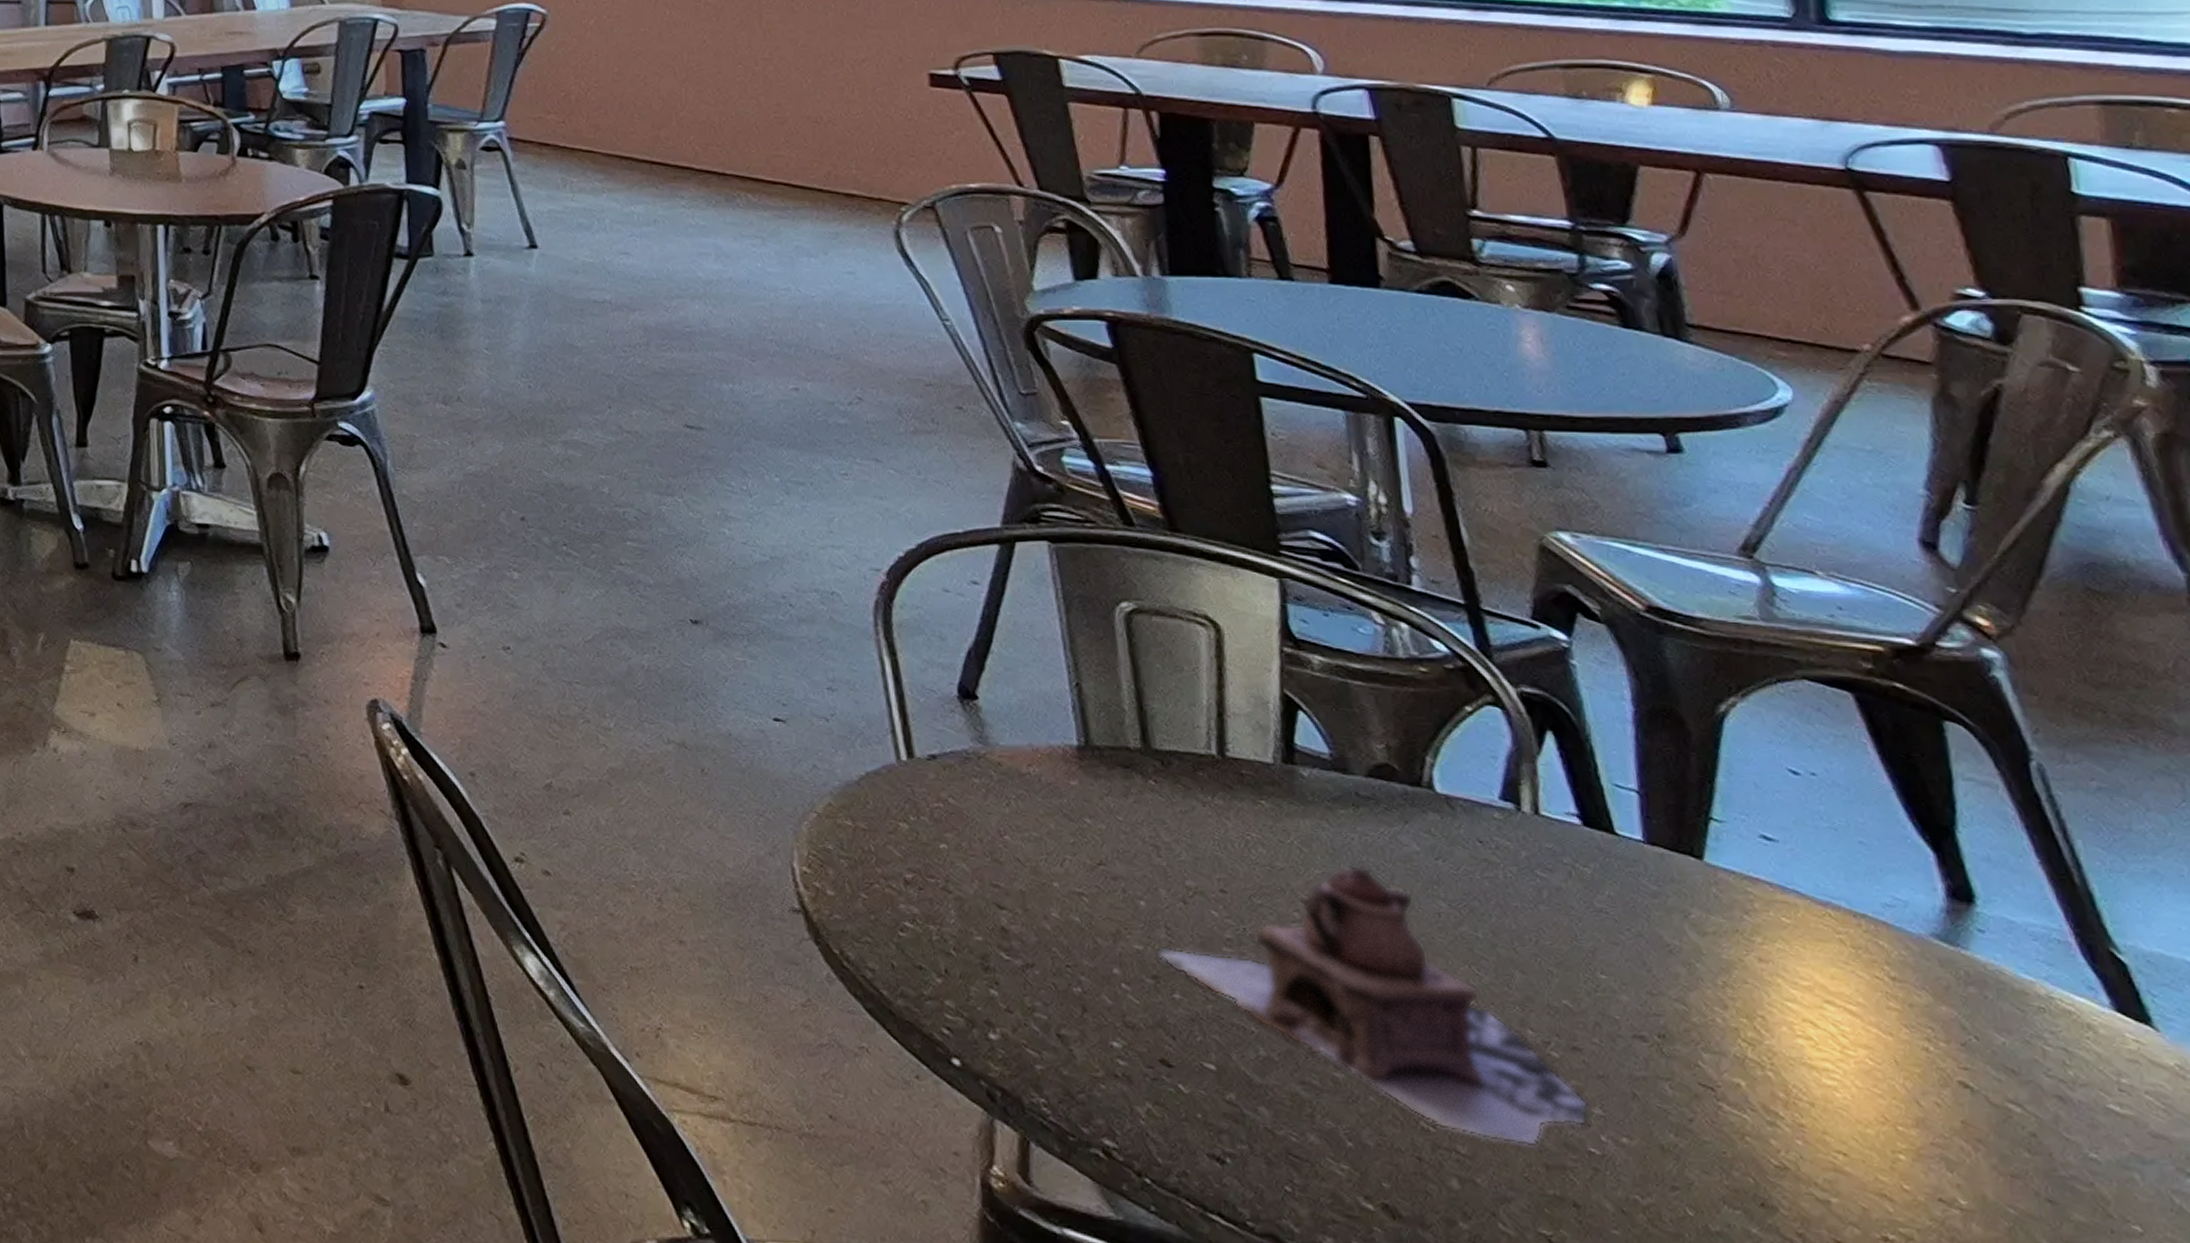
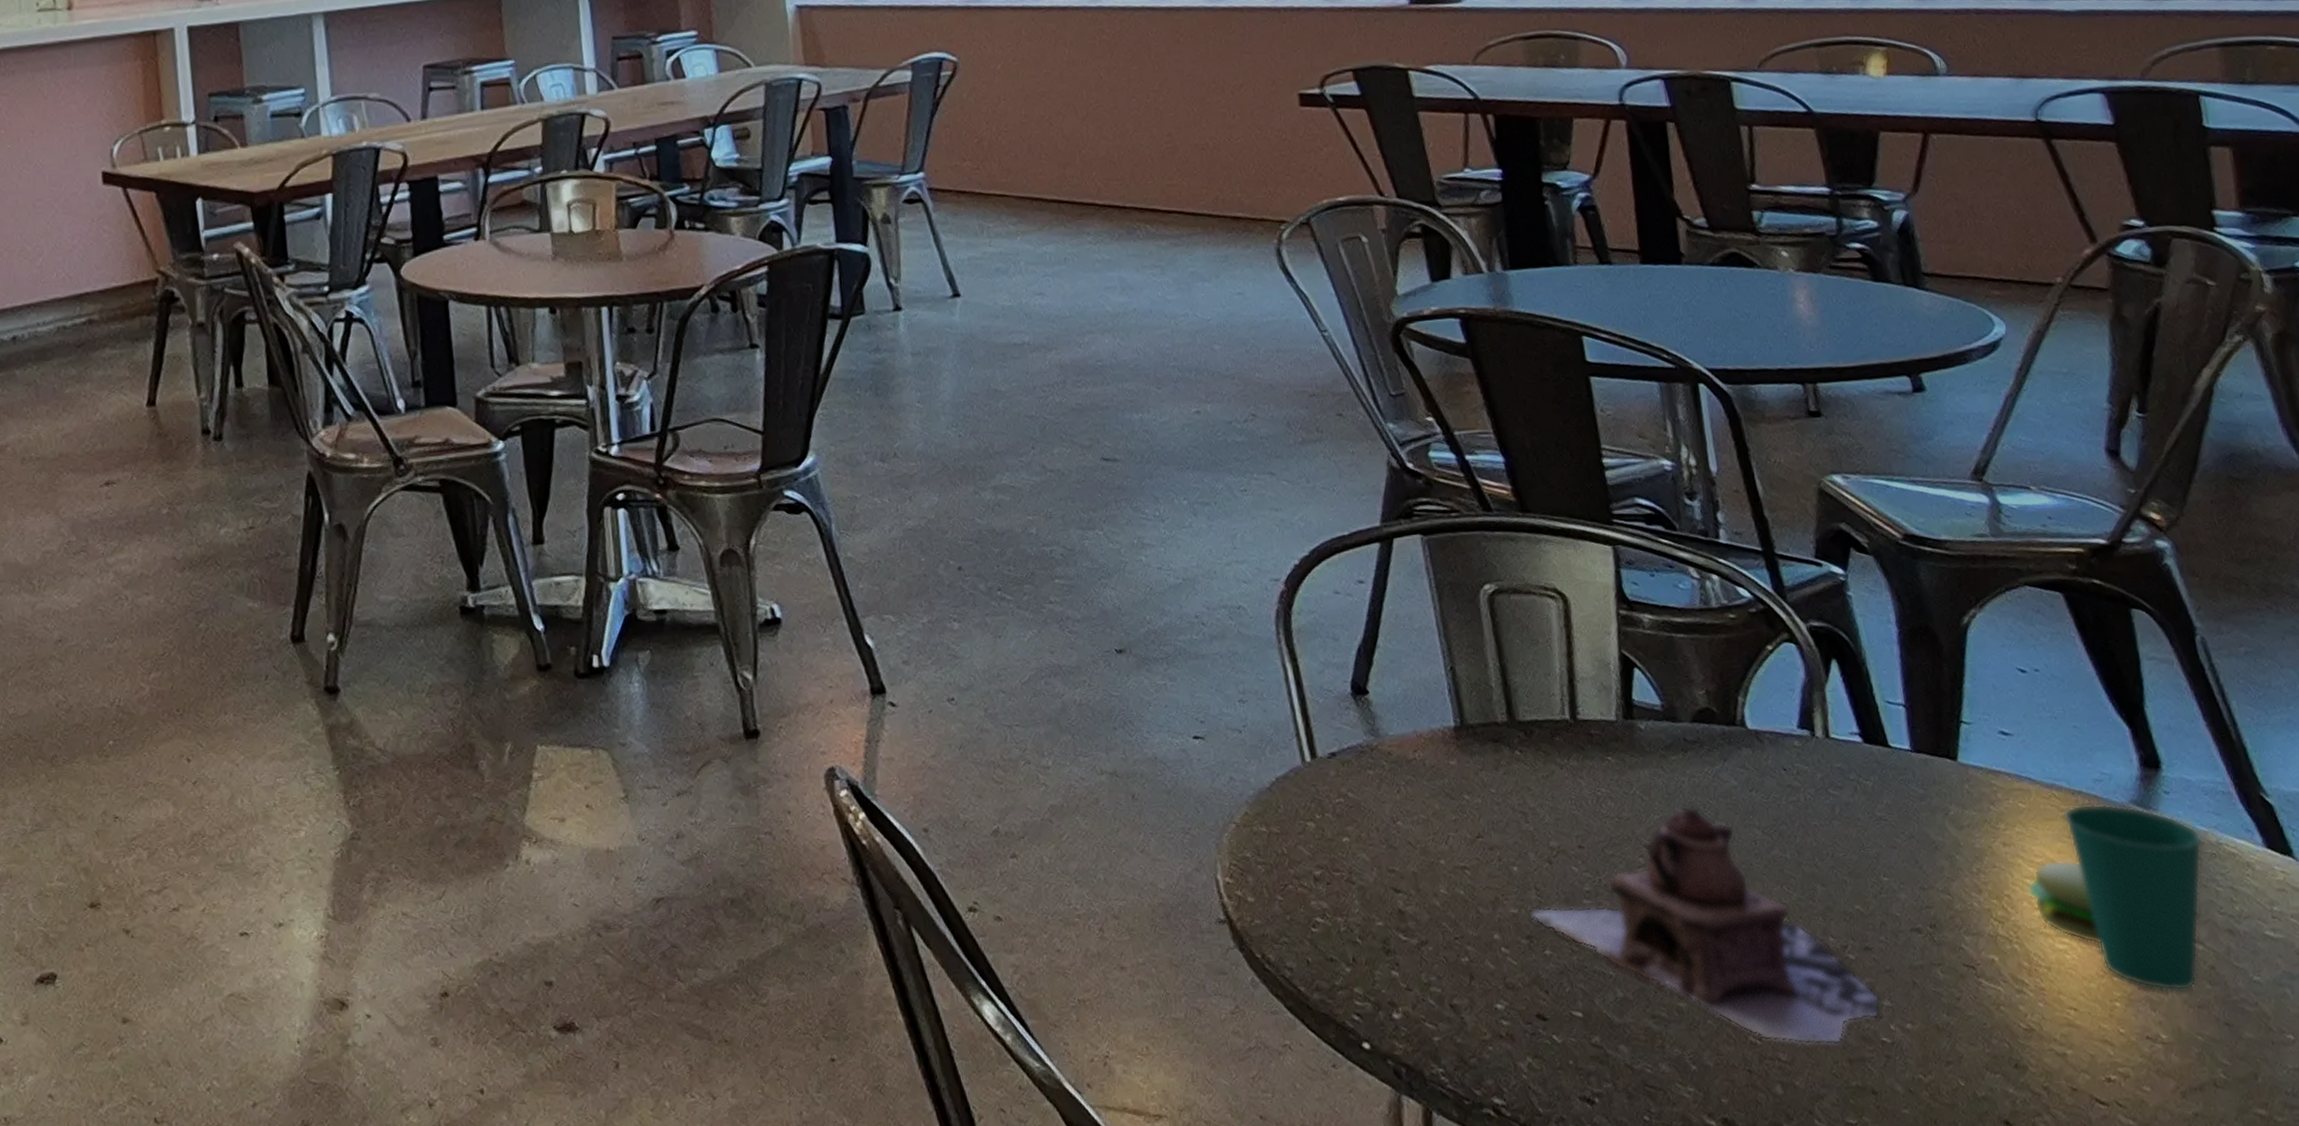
cup: none [1788,929,2028,1156] -> present [2027,803,2203,992]

